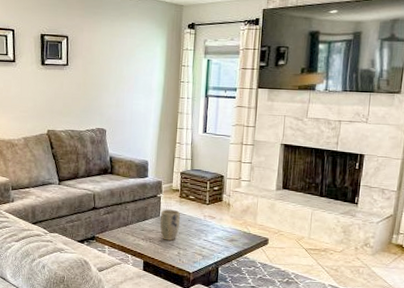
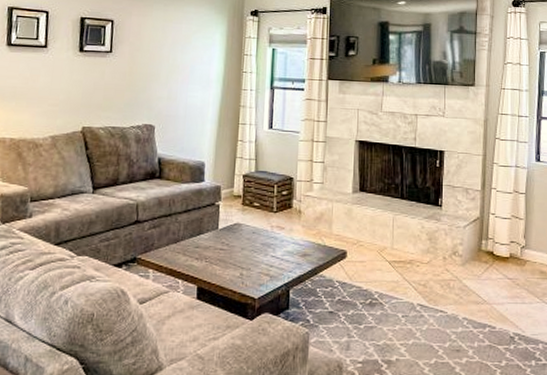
plant pot: present [159,209,180,241] -> none [218,219,243,259]

